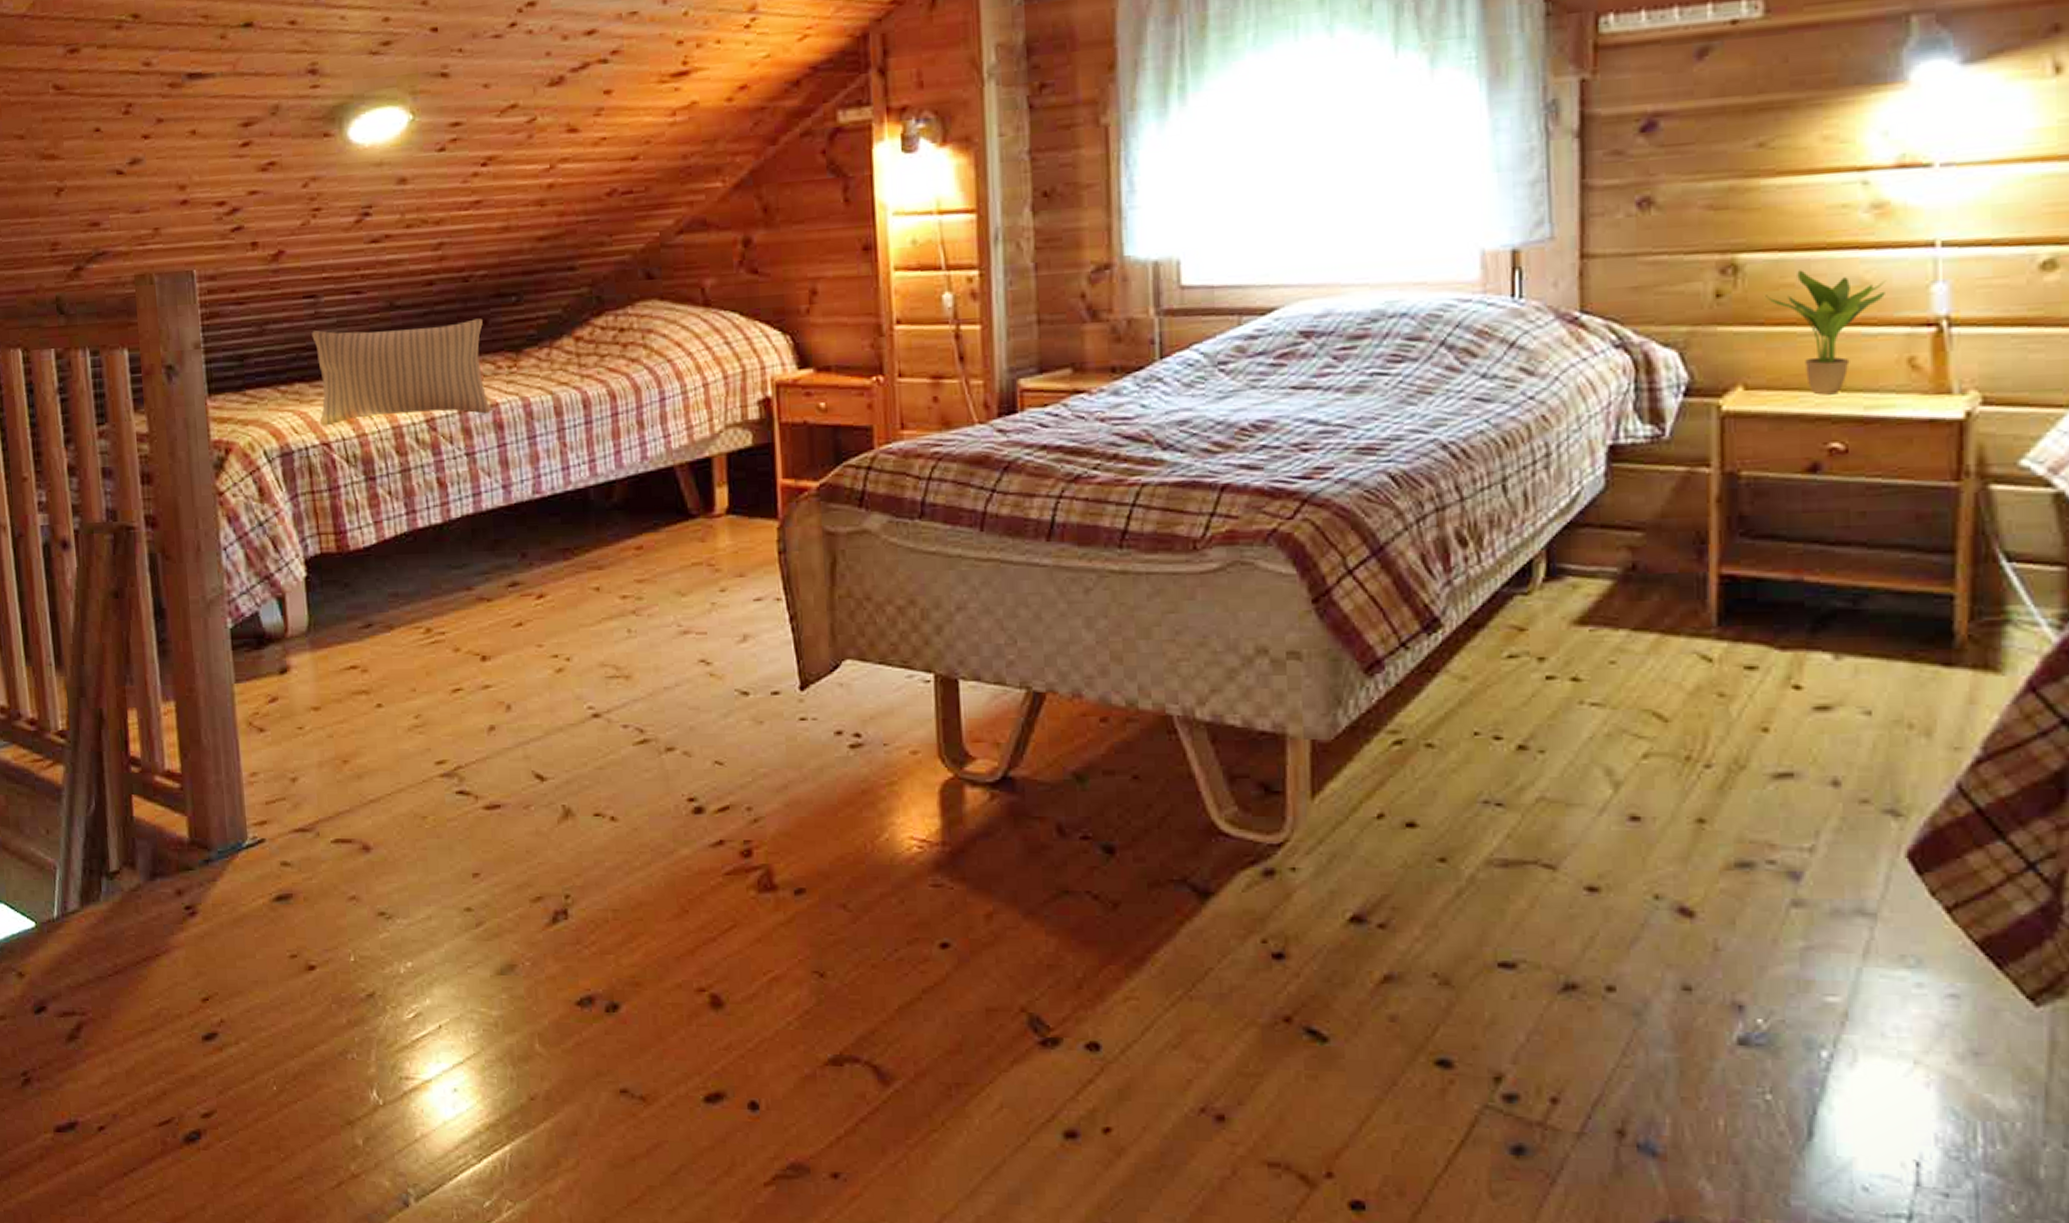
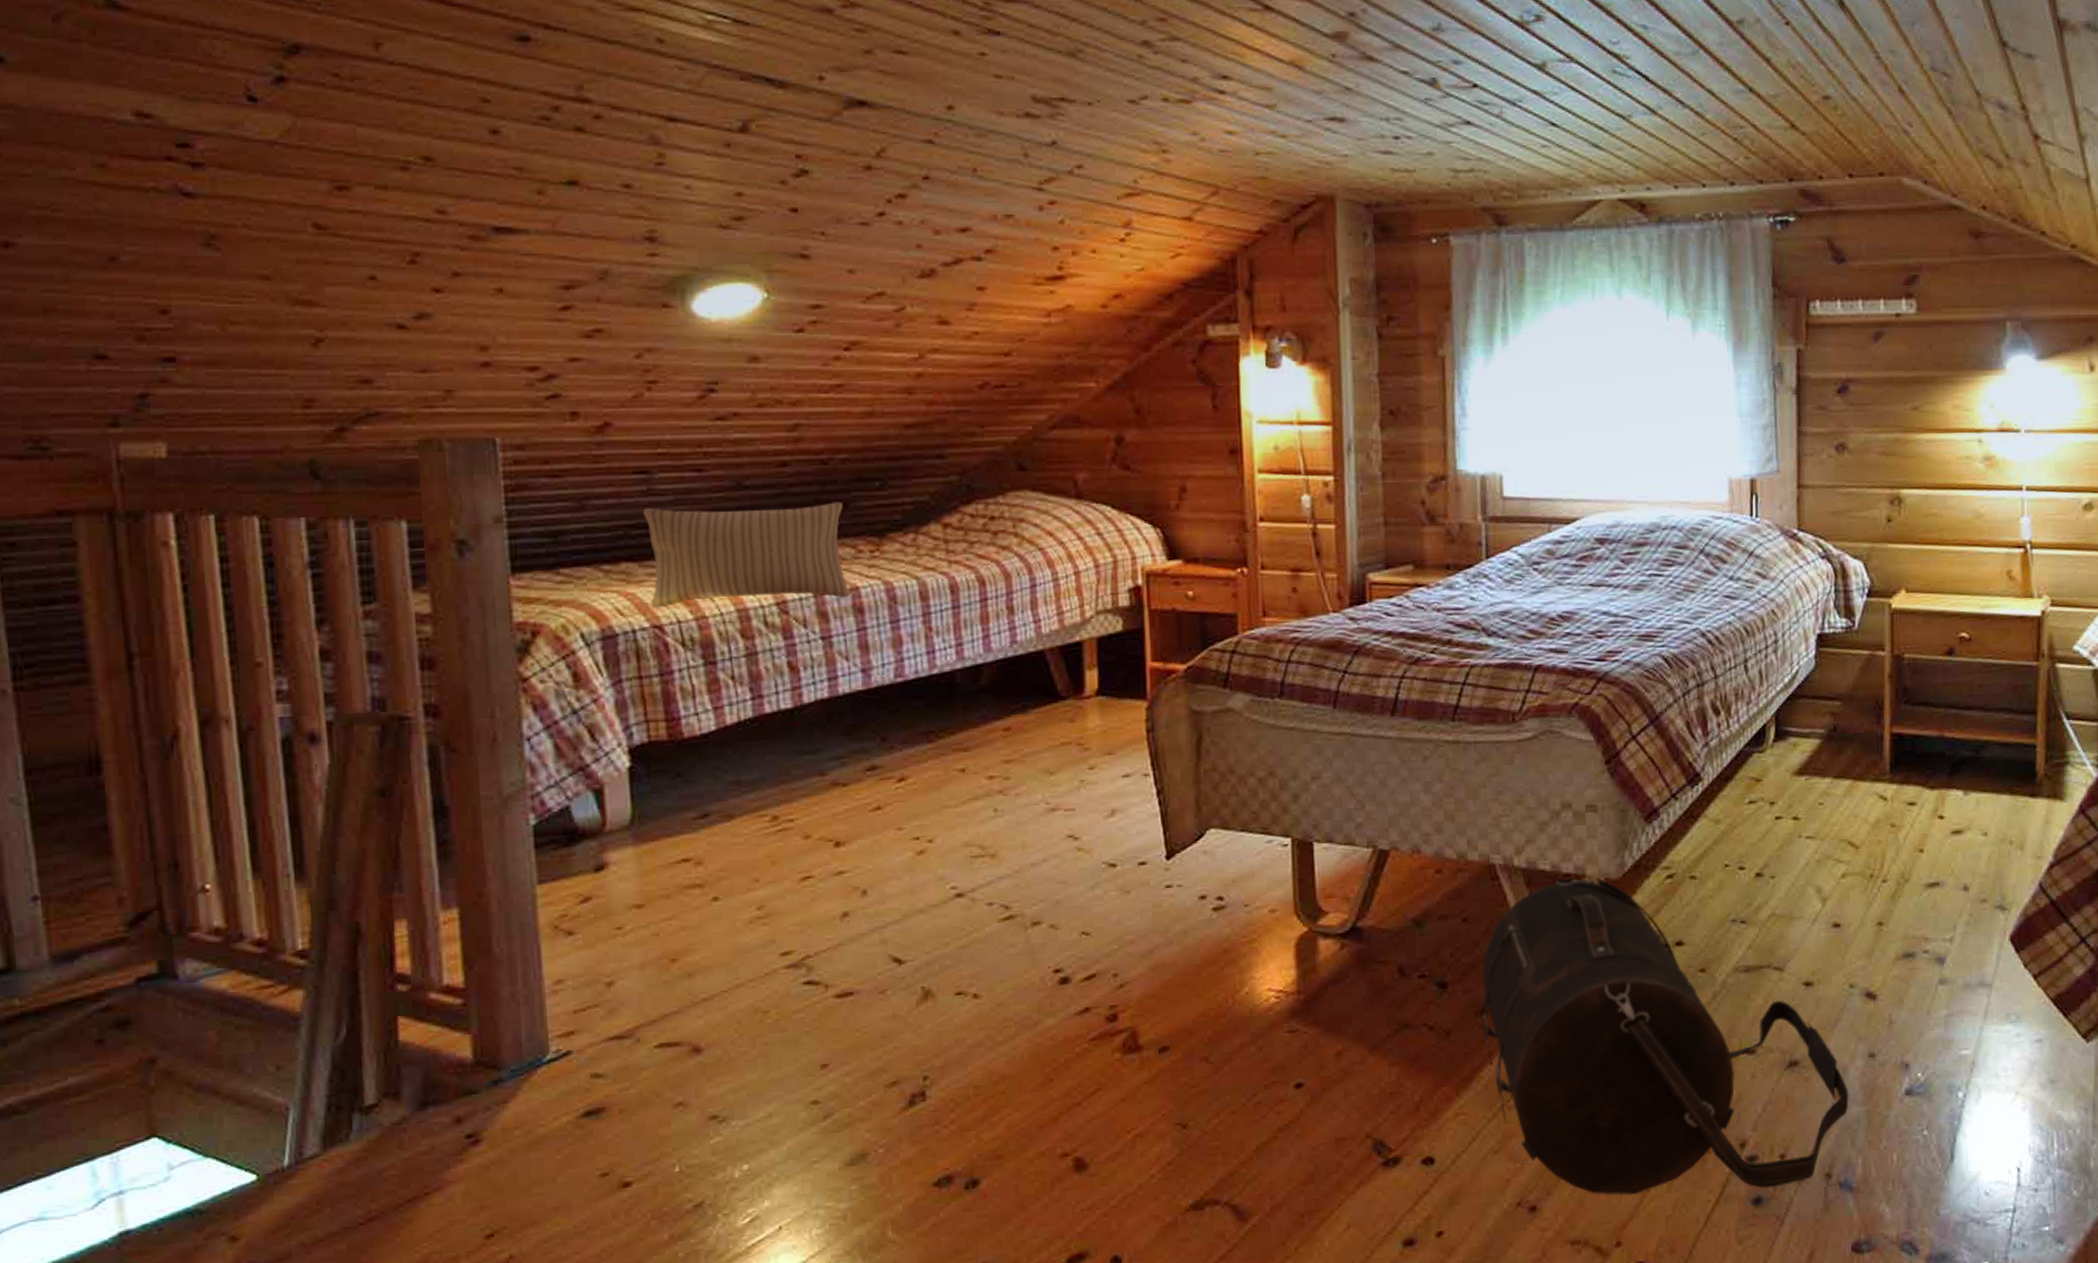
duffel bag: none [1154,737,1652,1137] -> present [1480,877,1849,1195]
potted plant: present [1766,270,1887,395] -> none [1919,503,1994,597]

